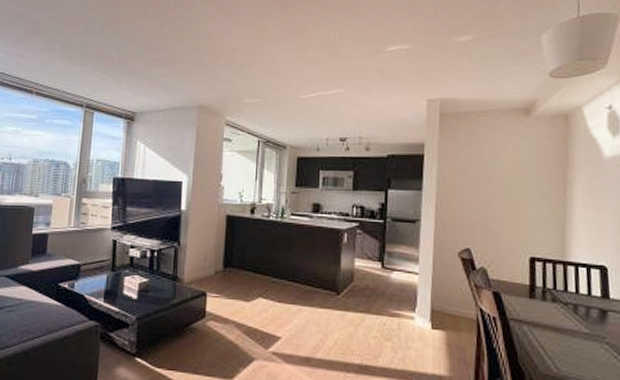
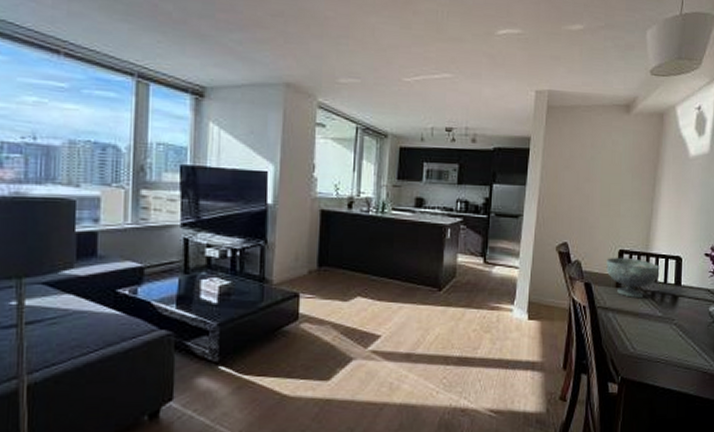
decorative bowl: none [516,265,581,312] -> present [606,257,660,299]

